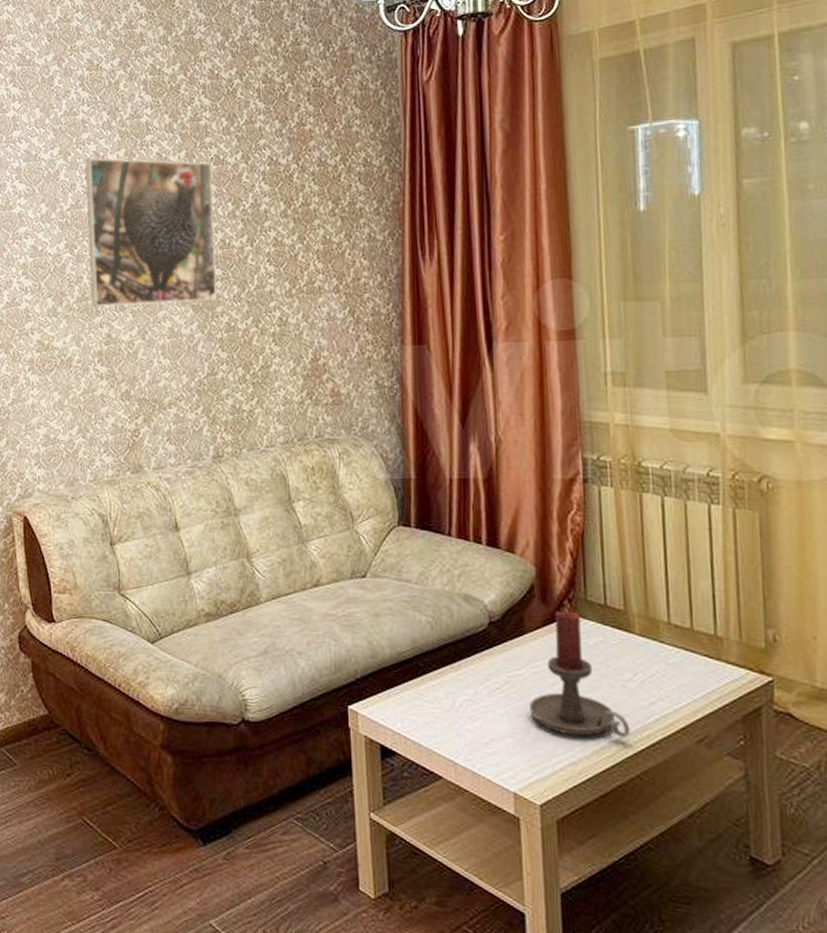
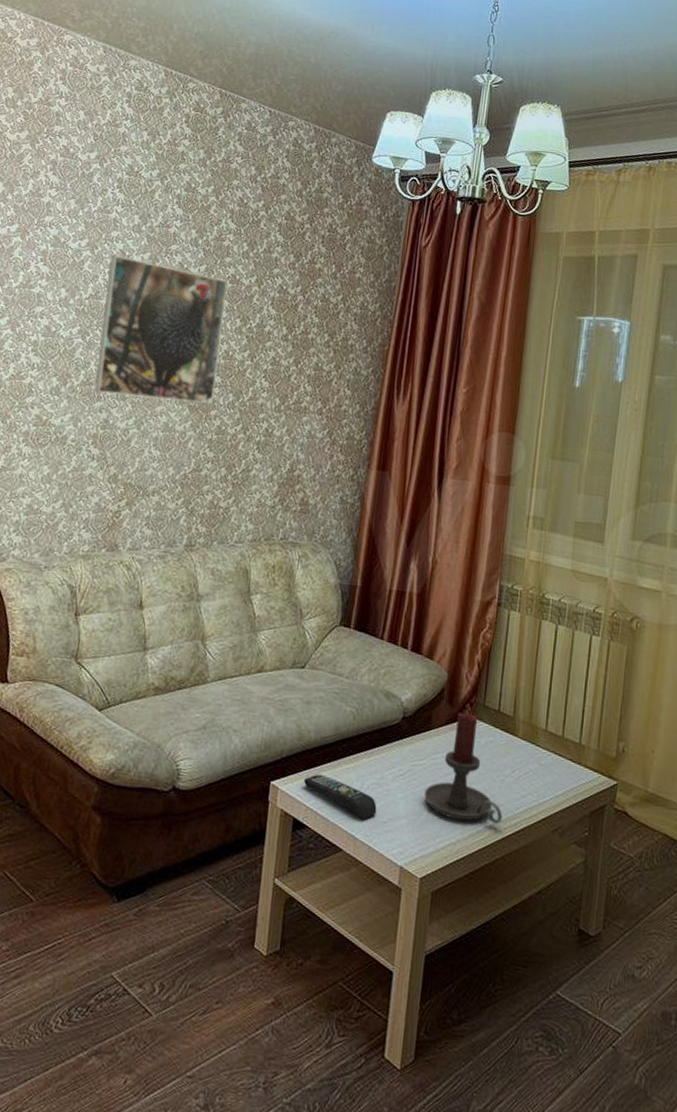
remote control: none [386,693,476,742] -> present [304,773,377,819]

